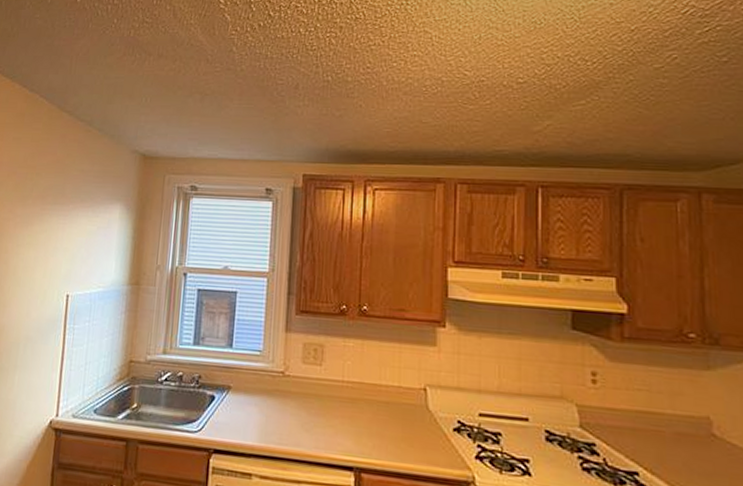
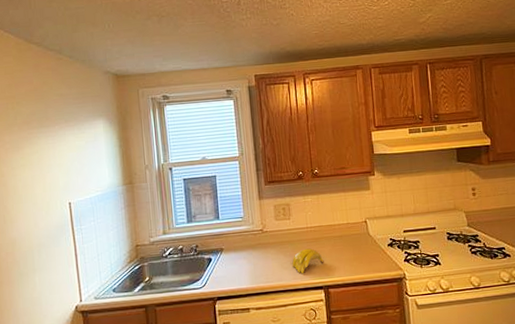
banana: none [316,409,360,444] -> present [292,248,324,275]

